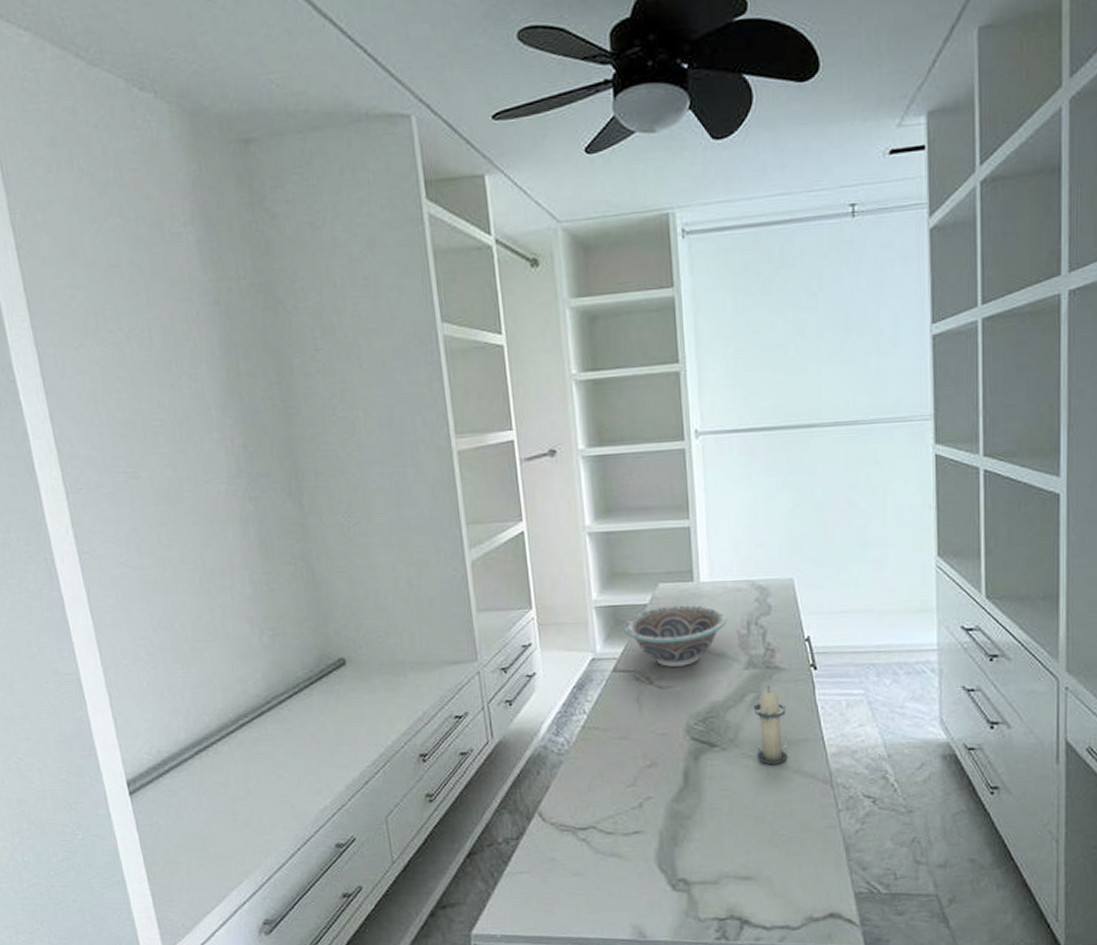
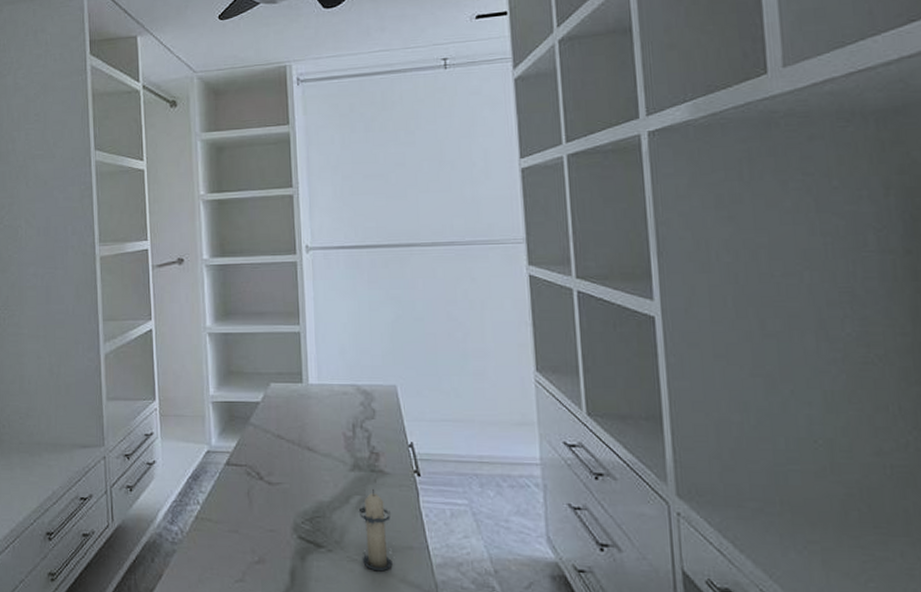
decorative bowl: present [622,604,728,667] -> none [236,405,334,464]

